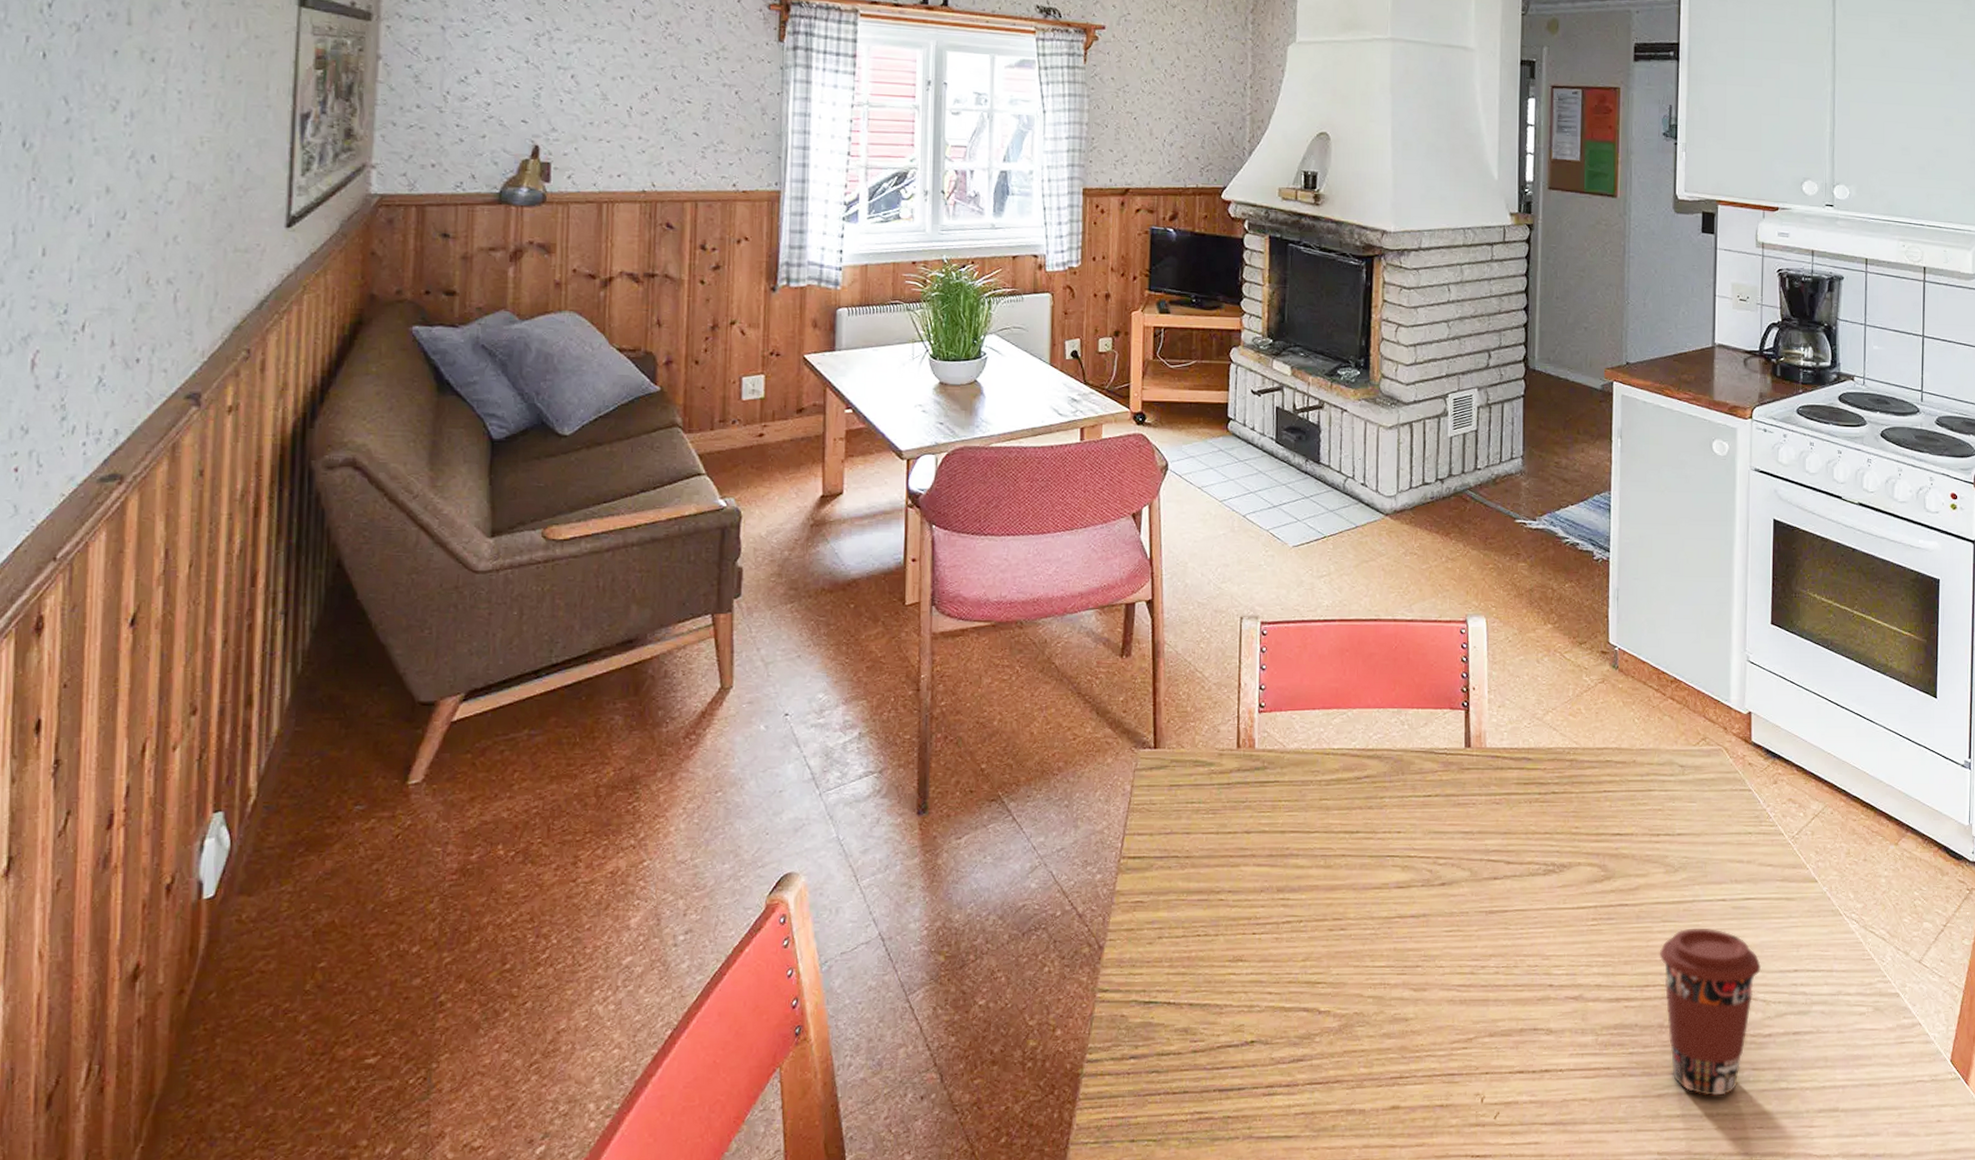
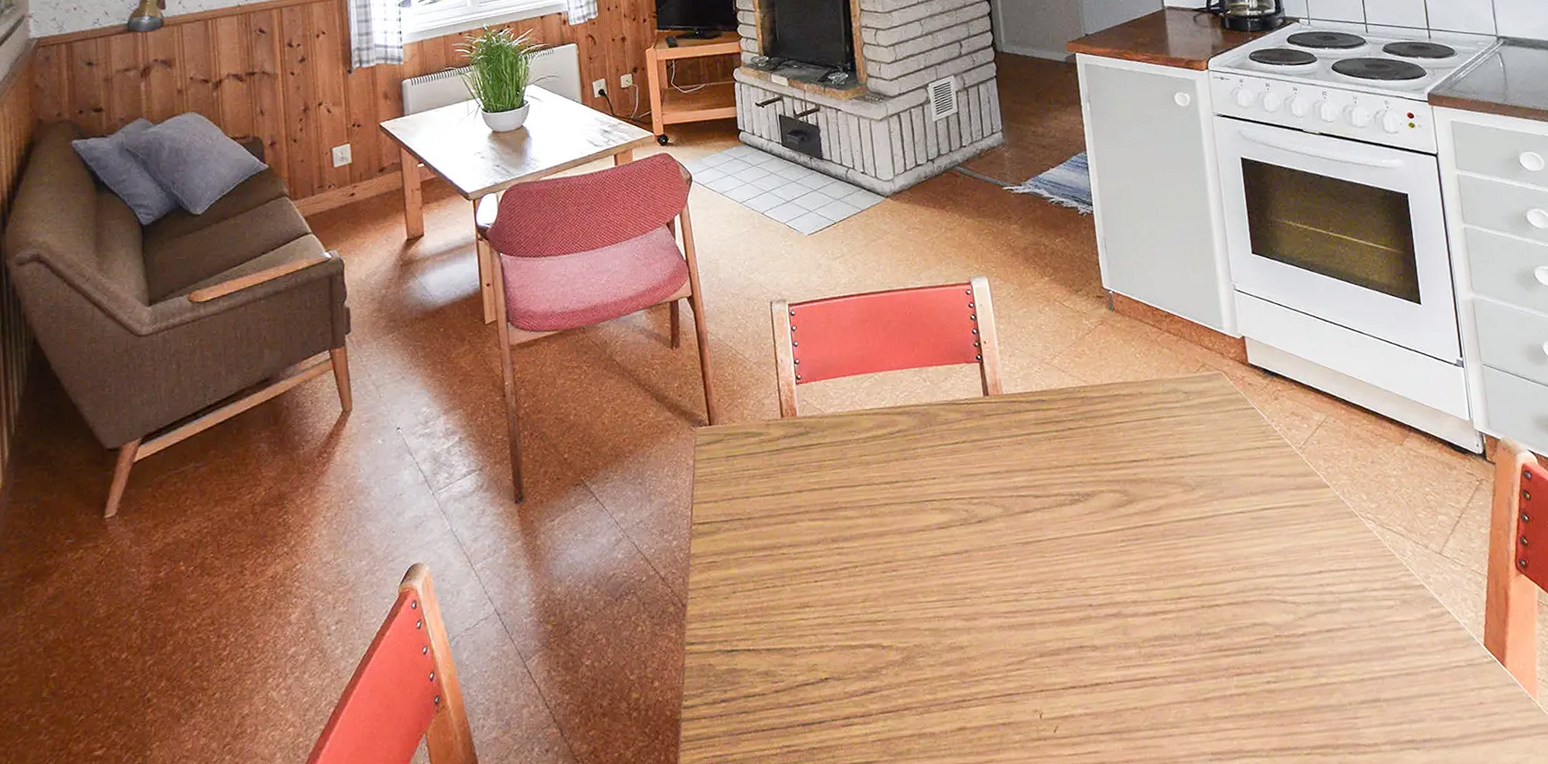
coffee cup: present [1659,928,1762,1096] -> none [1187,540,1287,697]

